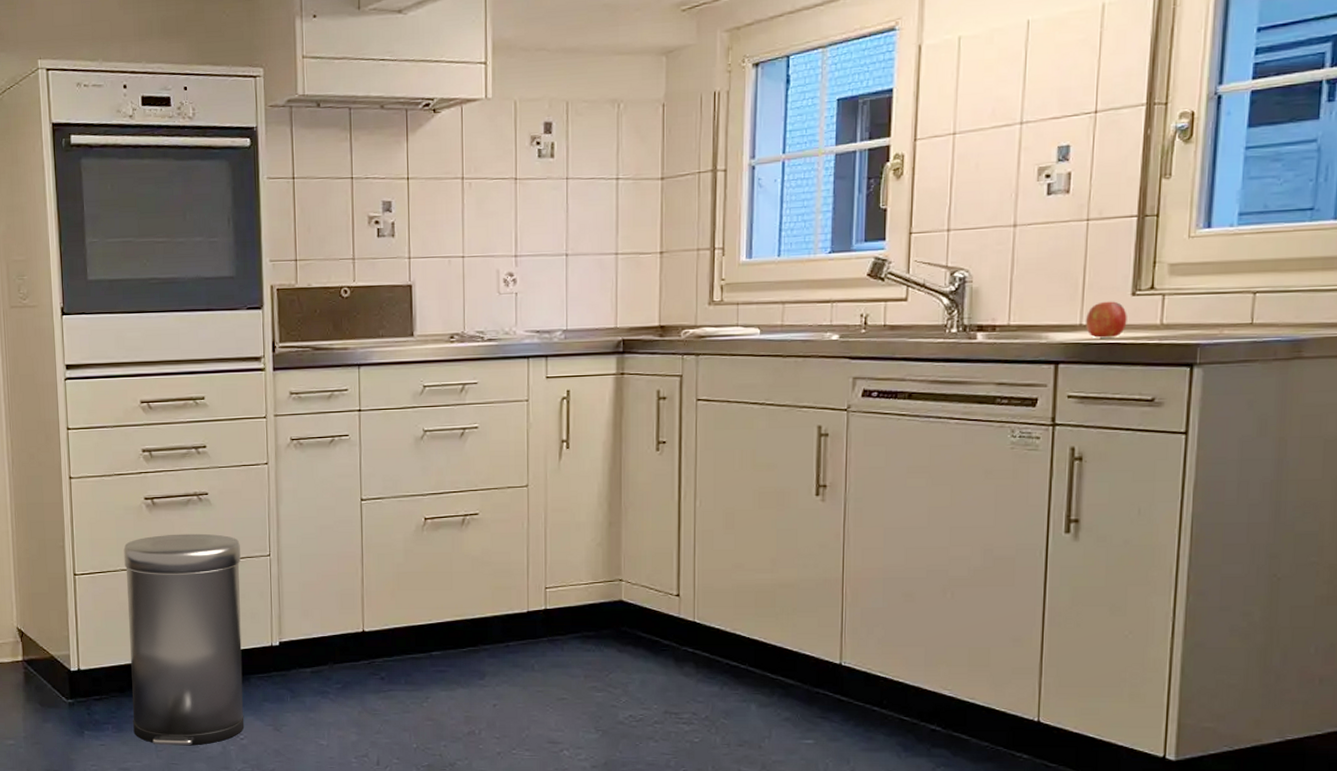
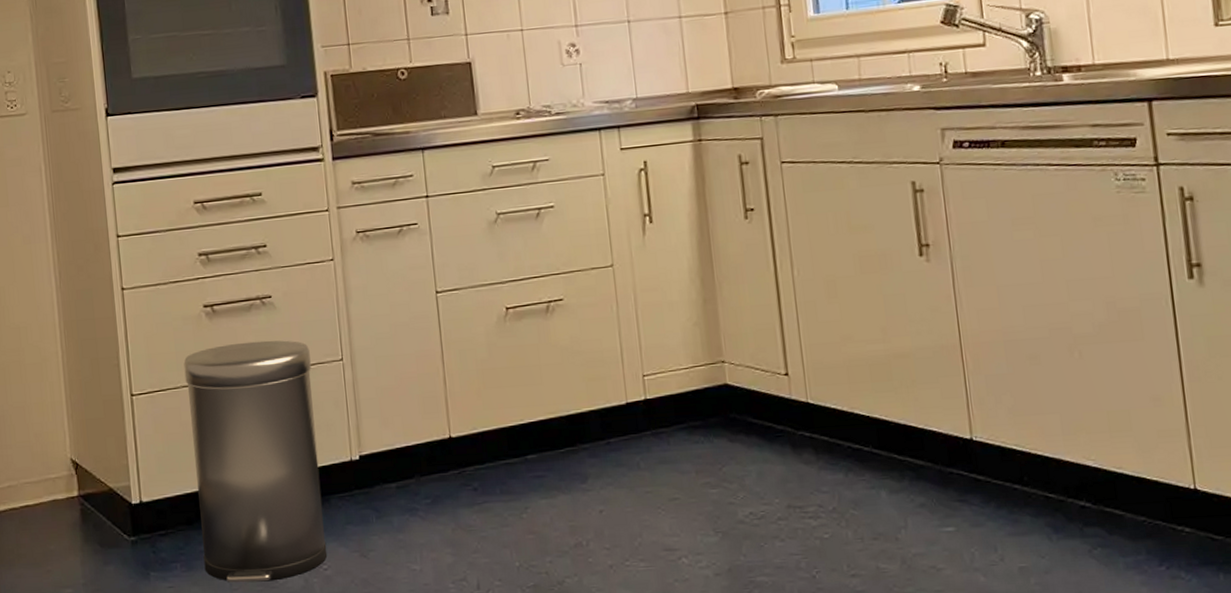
fruit: present [1086,301,1127,338] -> none [1172,33,1215,72]

